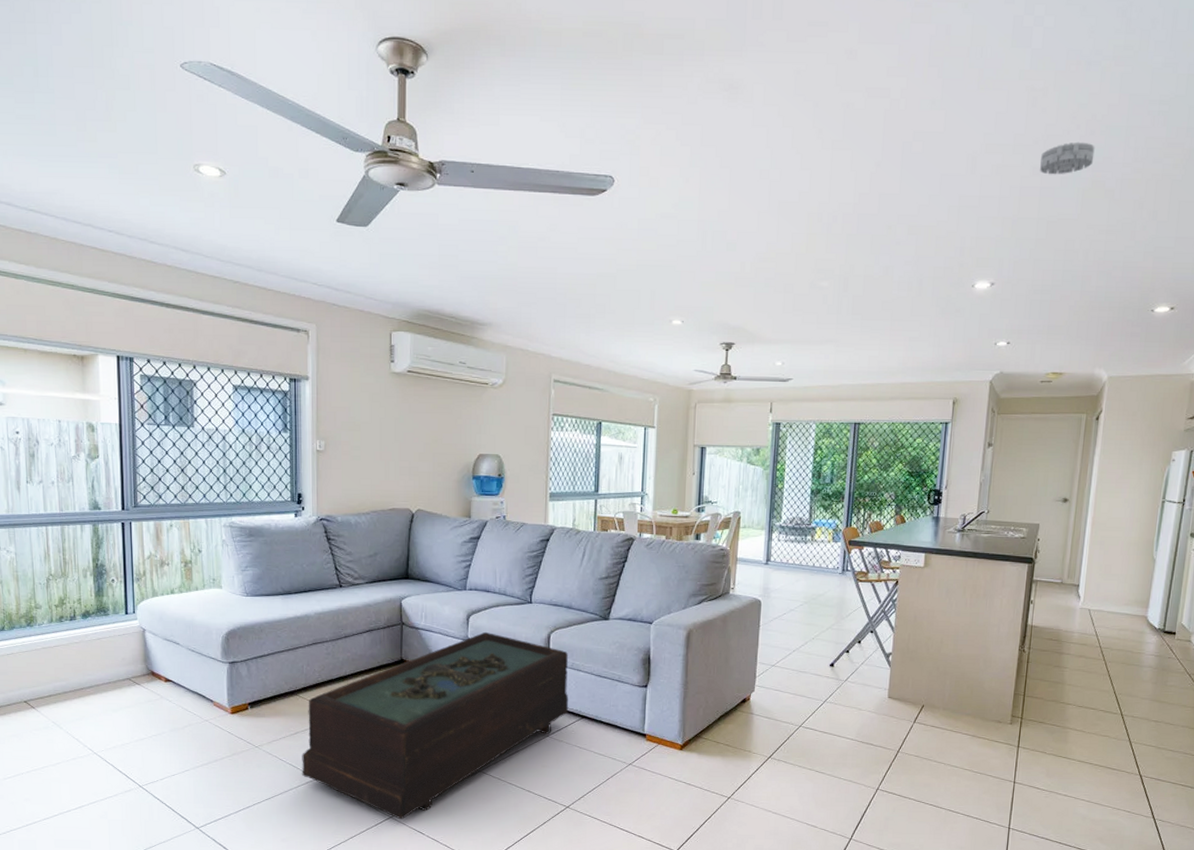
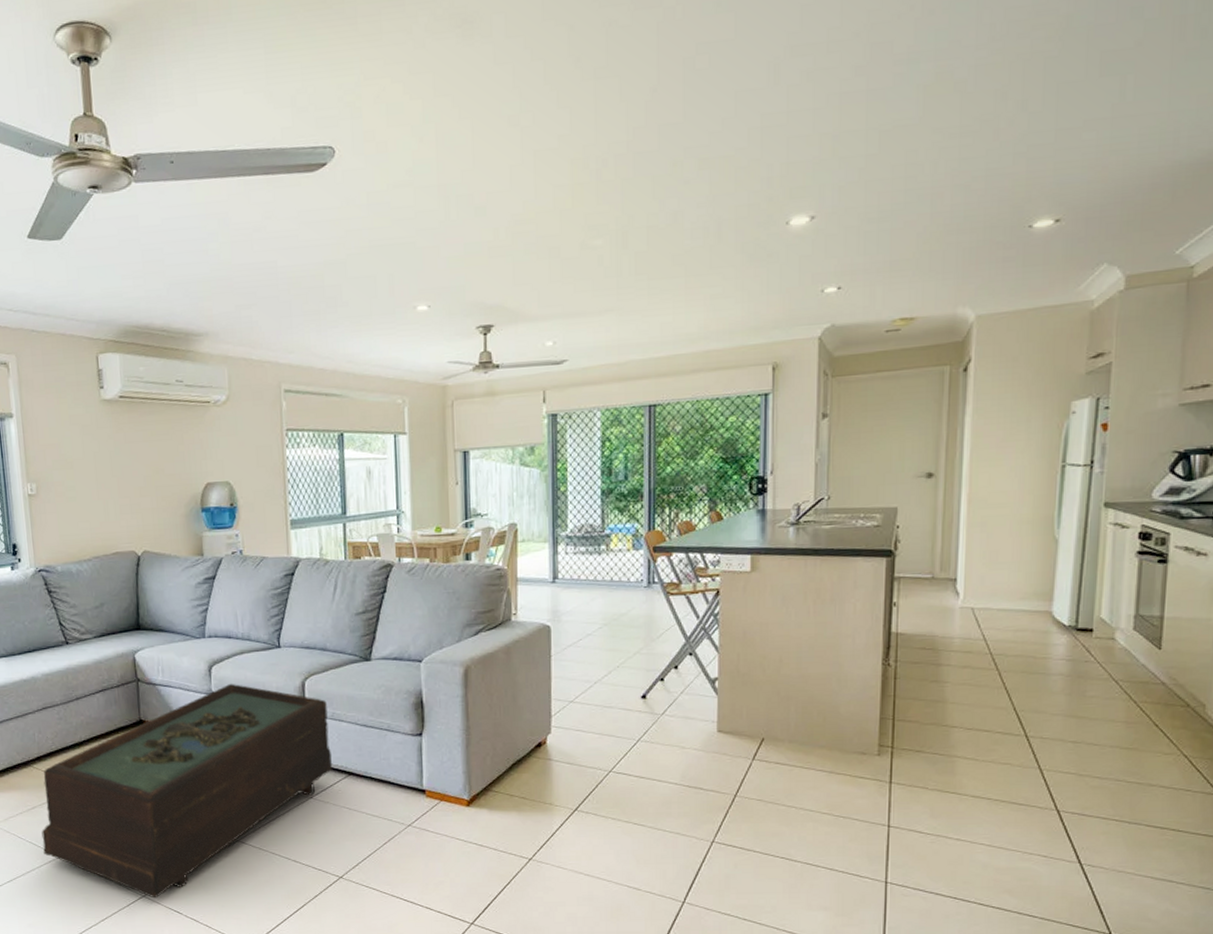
smoke detector: present [1040,142,1095,175] -> none [865,25,936,73]

